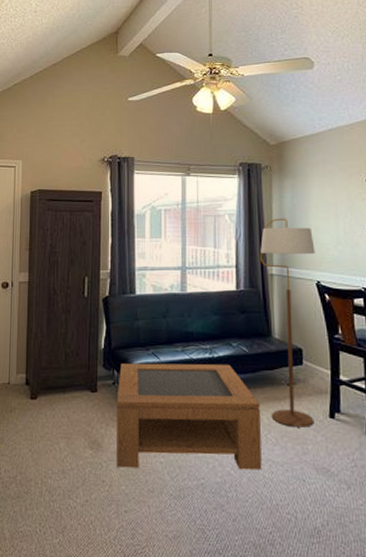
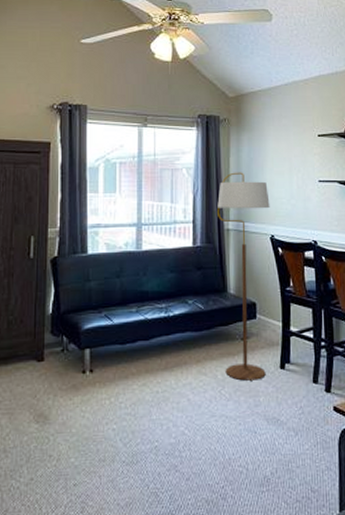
coffee table: present [117,363,262,470] -> none [65,322,216,439]

